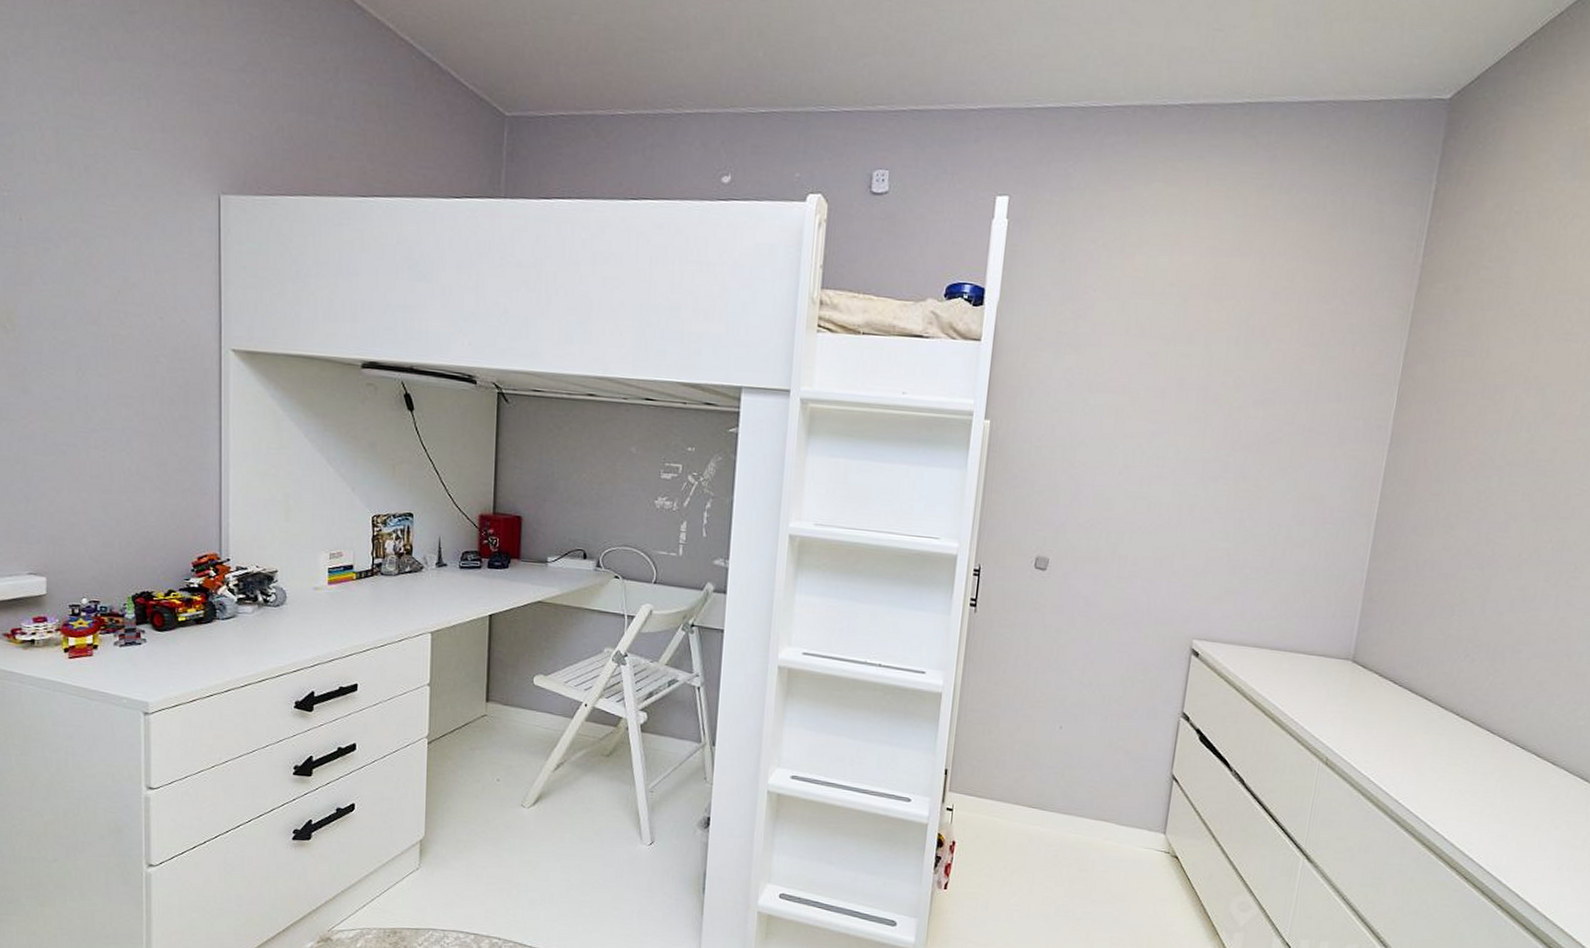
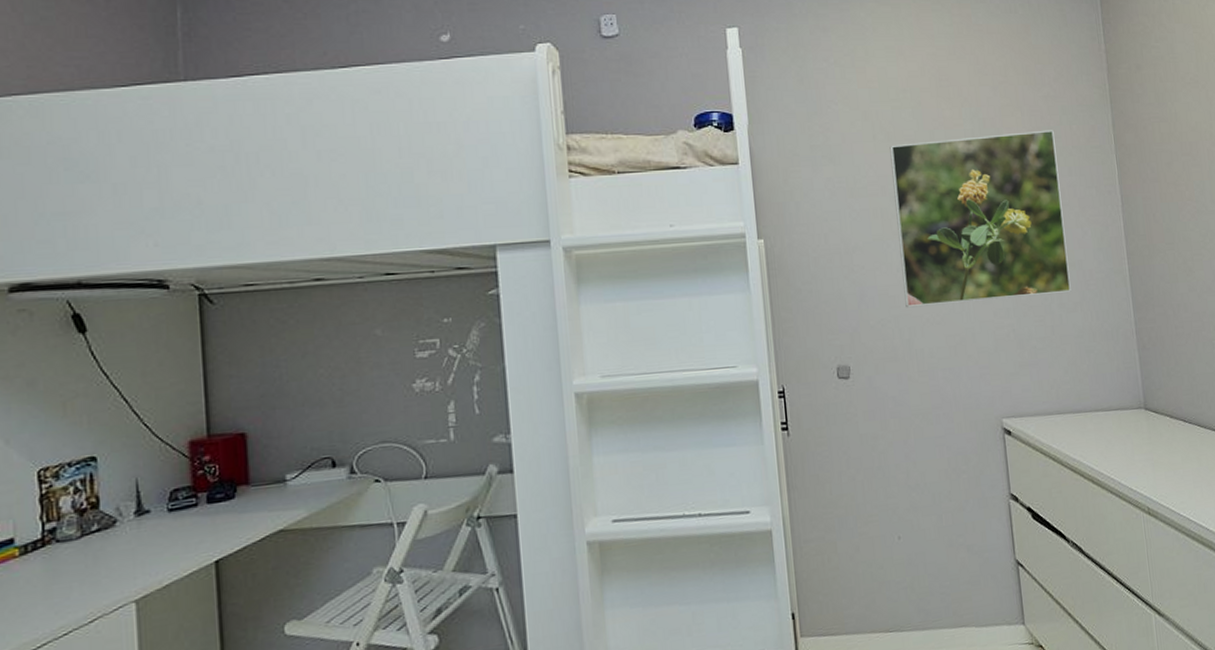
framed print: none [1119,342,1332,527] -> present [890,130,1071,308]

